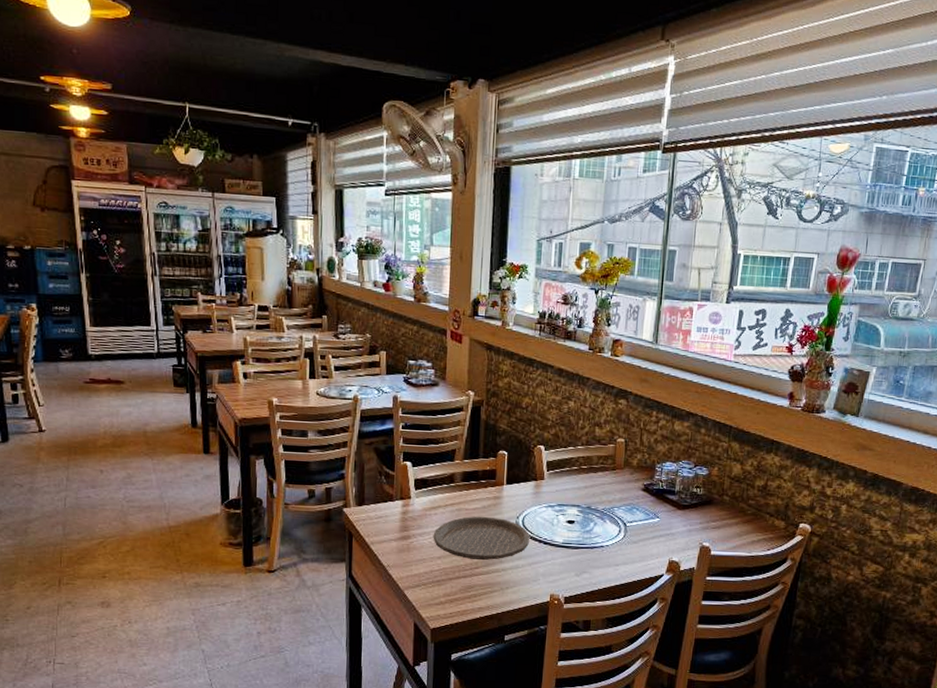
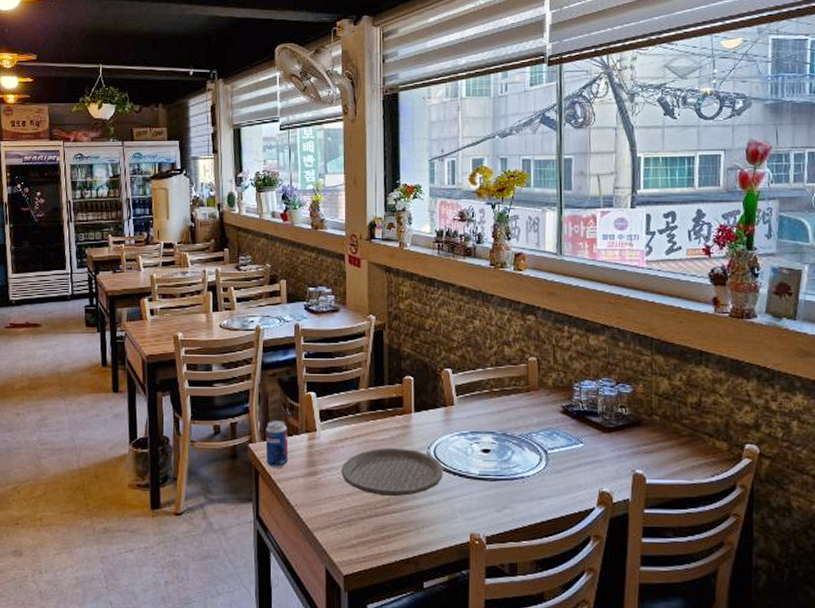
beverage can: none [360,487,383,531] -> present [266,420,289,468]

